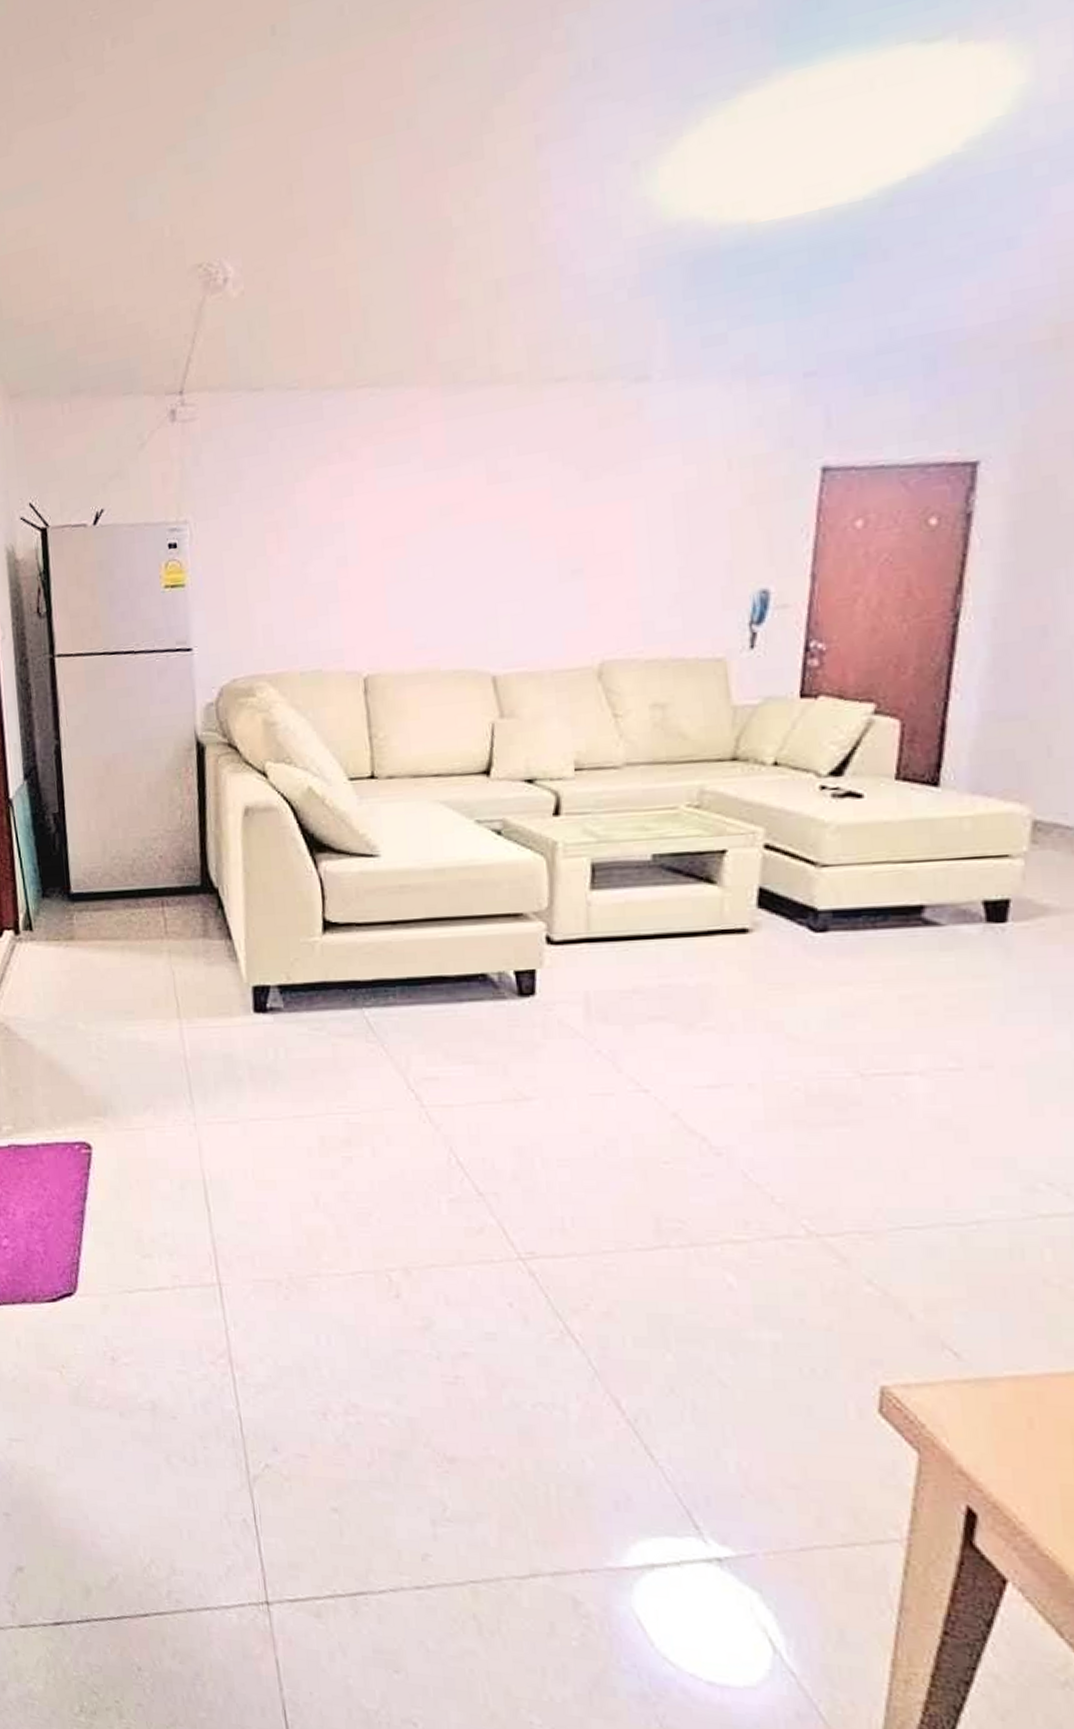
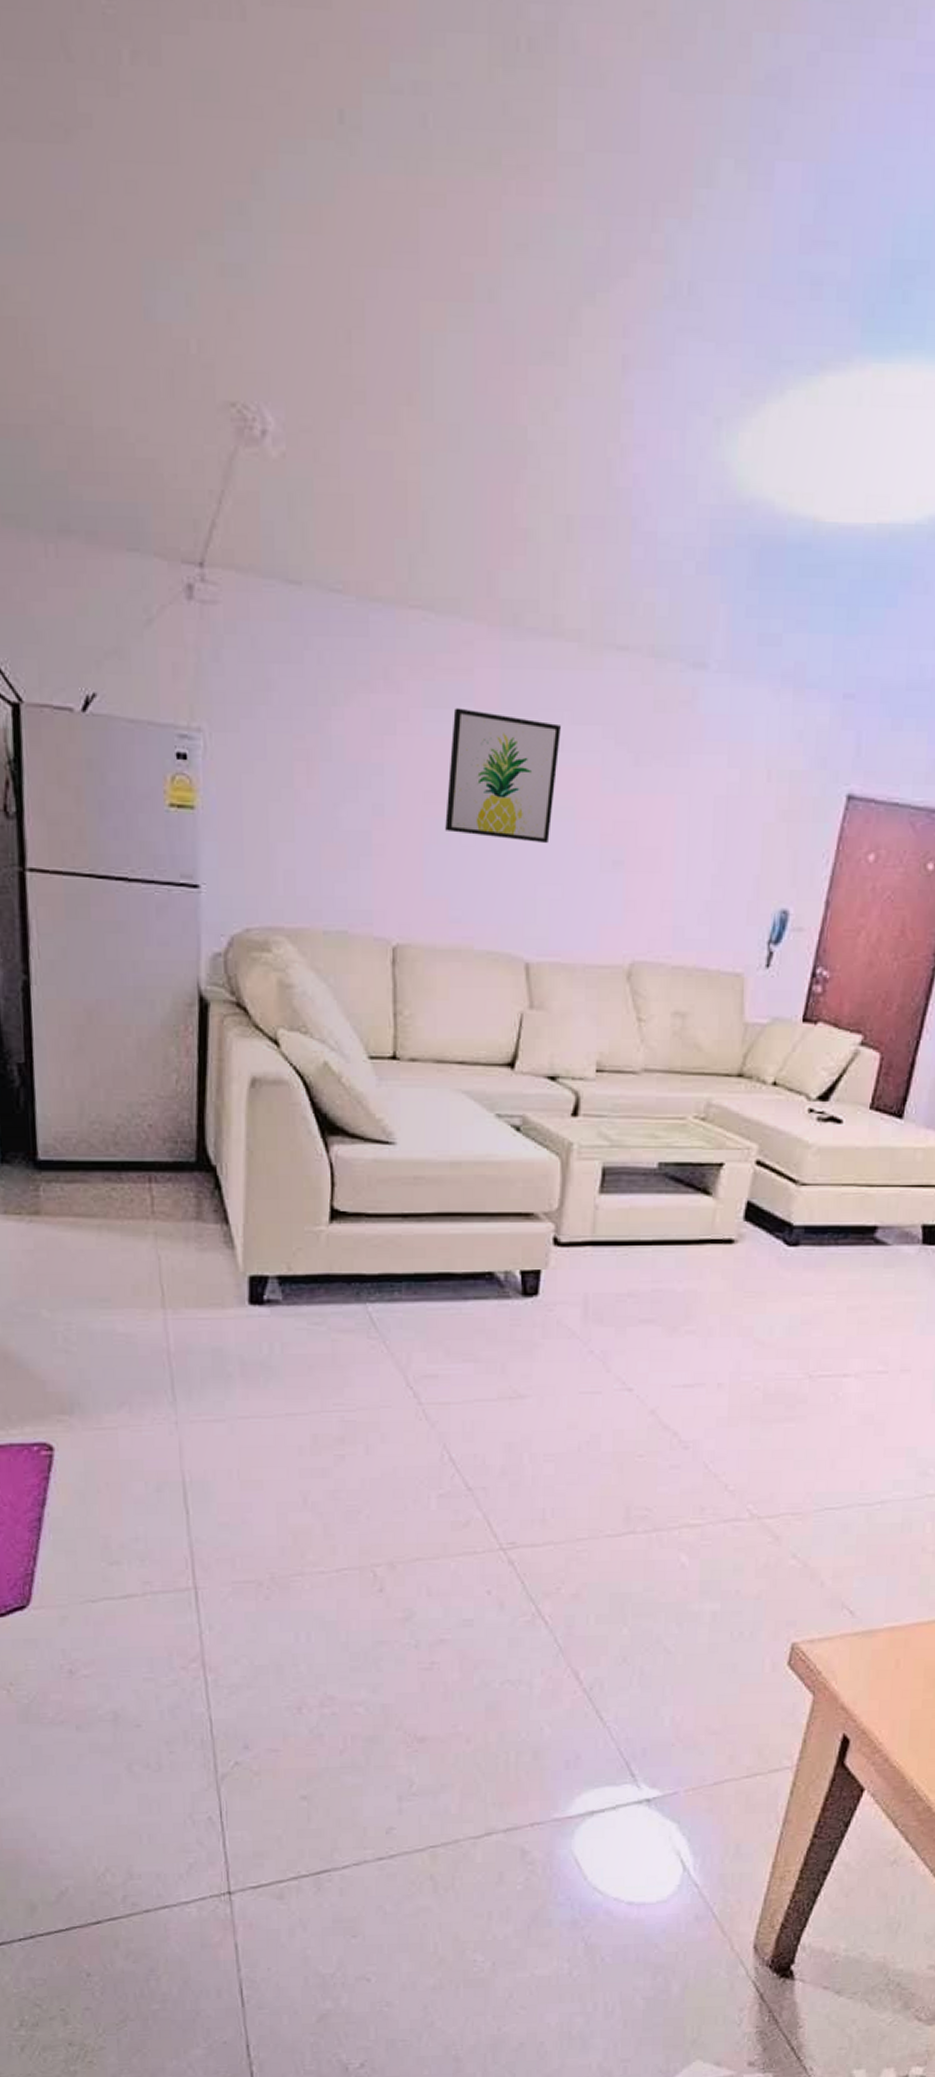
wall art: none [403,458,508,570] -> present [445,708,561,844]

